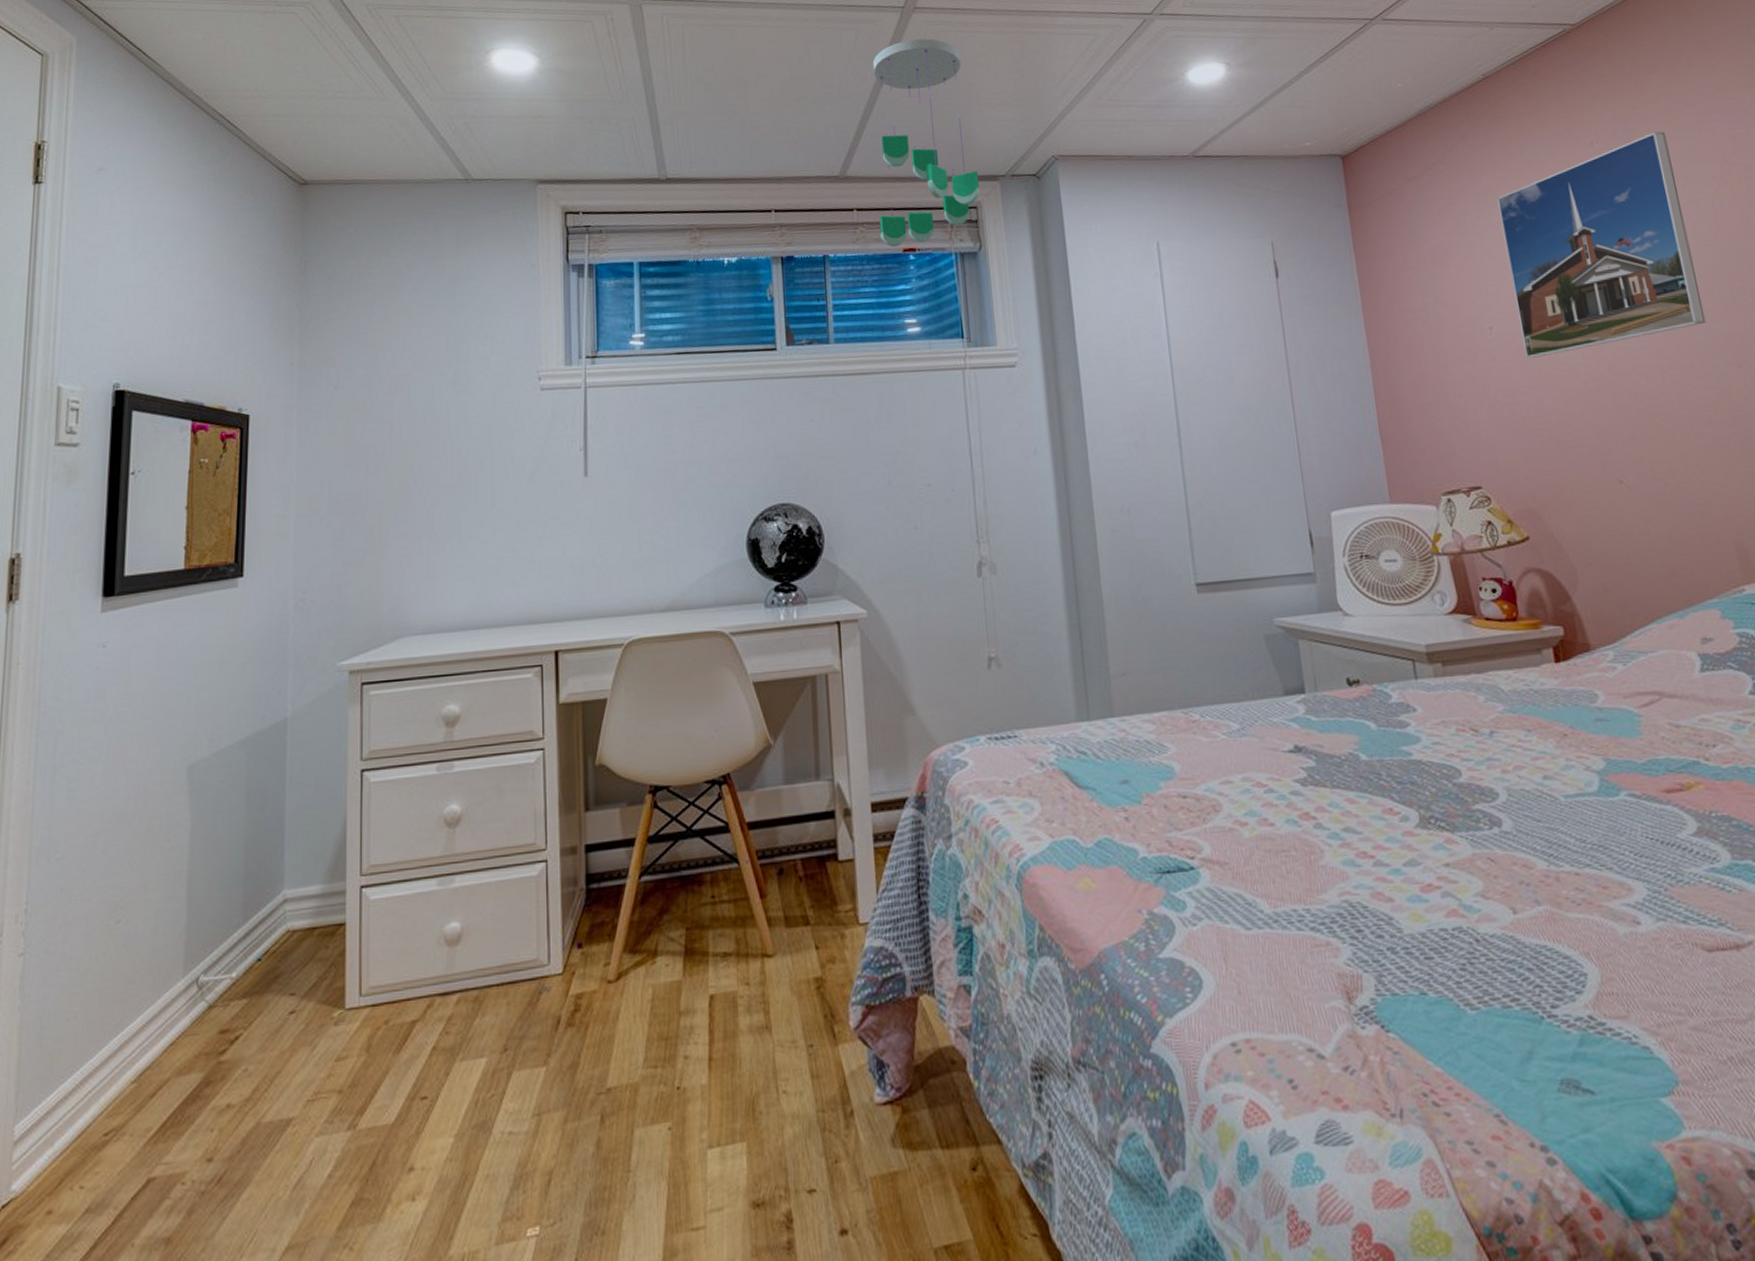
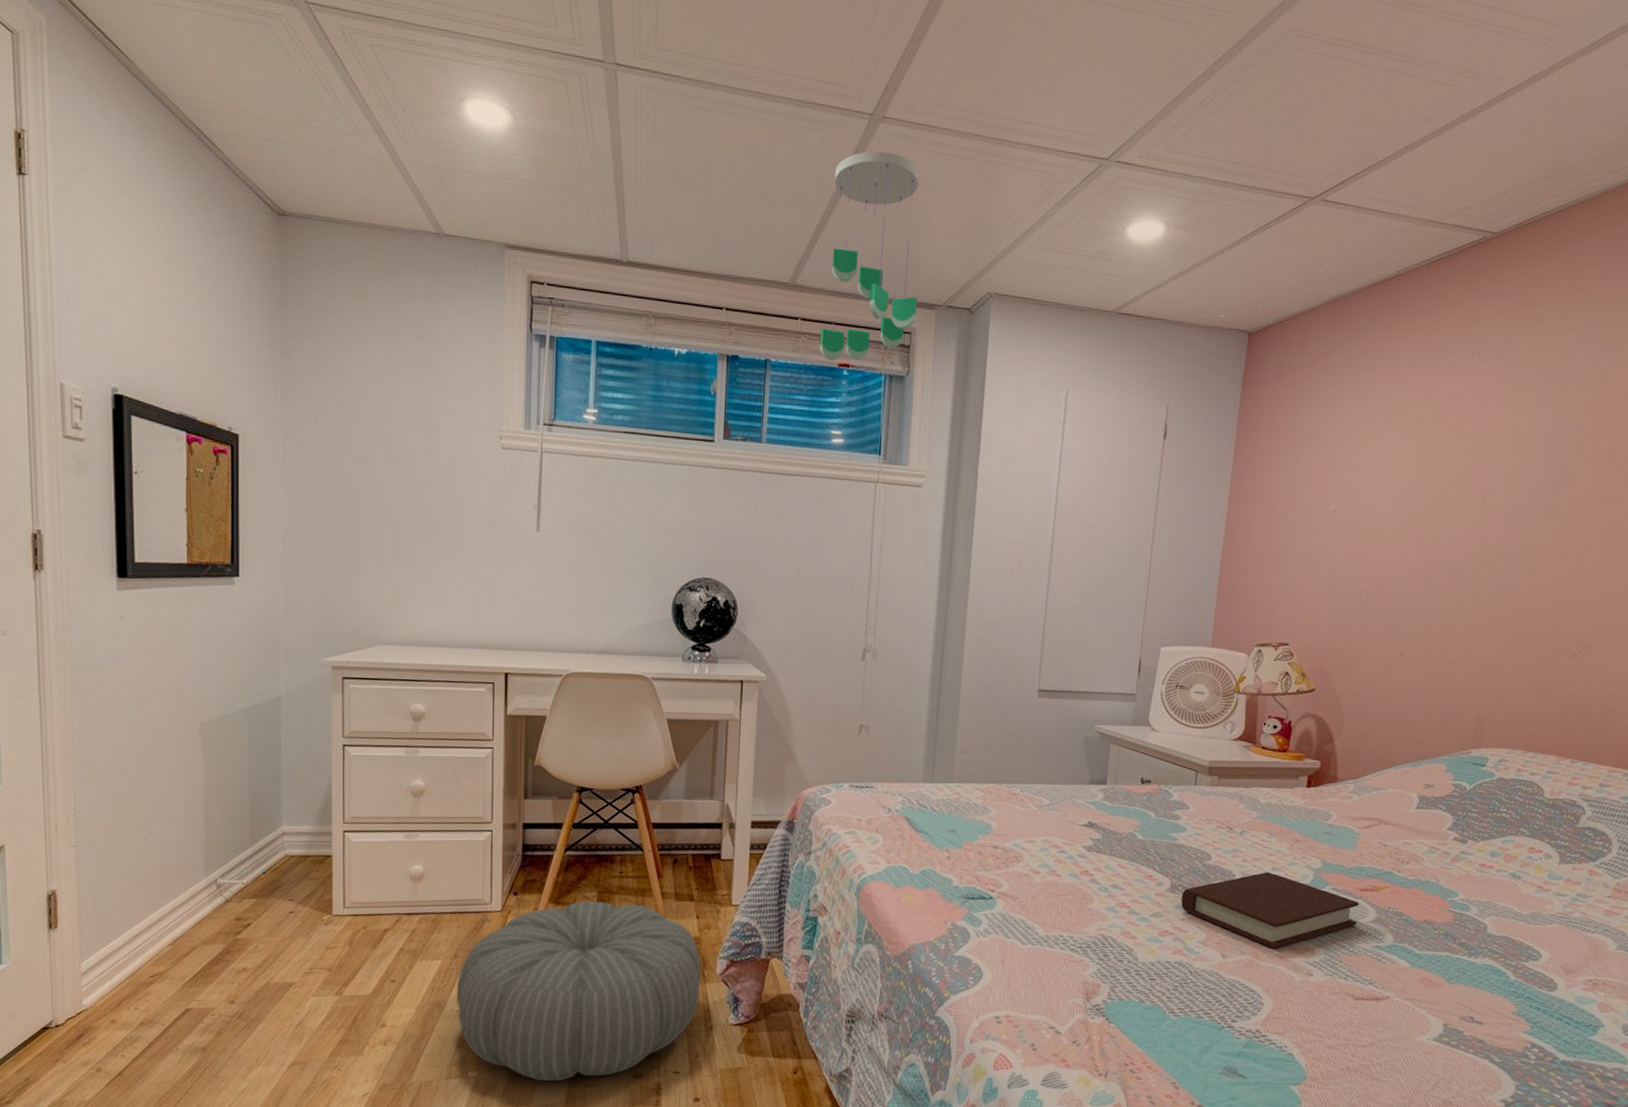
pouf: none [507,939,831,1230] -> present [456,901,702,1081]
book: none [1436,783,1676,891] -> present [1181,872,1360,949]
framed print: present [1496,131,1707,358] -> none [1357,351,1542,542]

